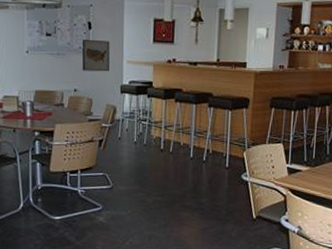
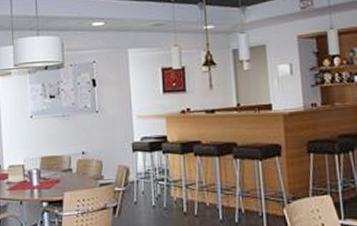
wall art: present [82,40,110,72] -> none [87,96,118,131]

